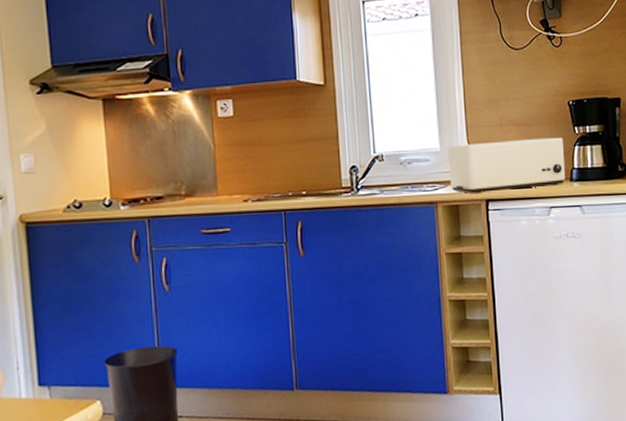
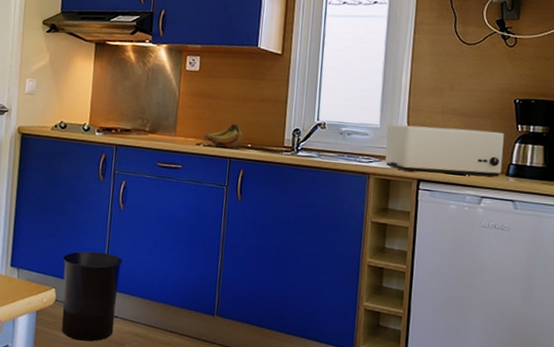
fruit: none [250,171,295,201] -> present [203,124,243,150]

